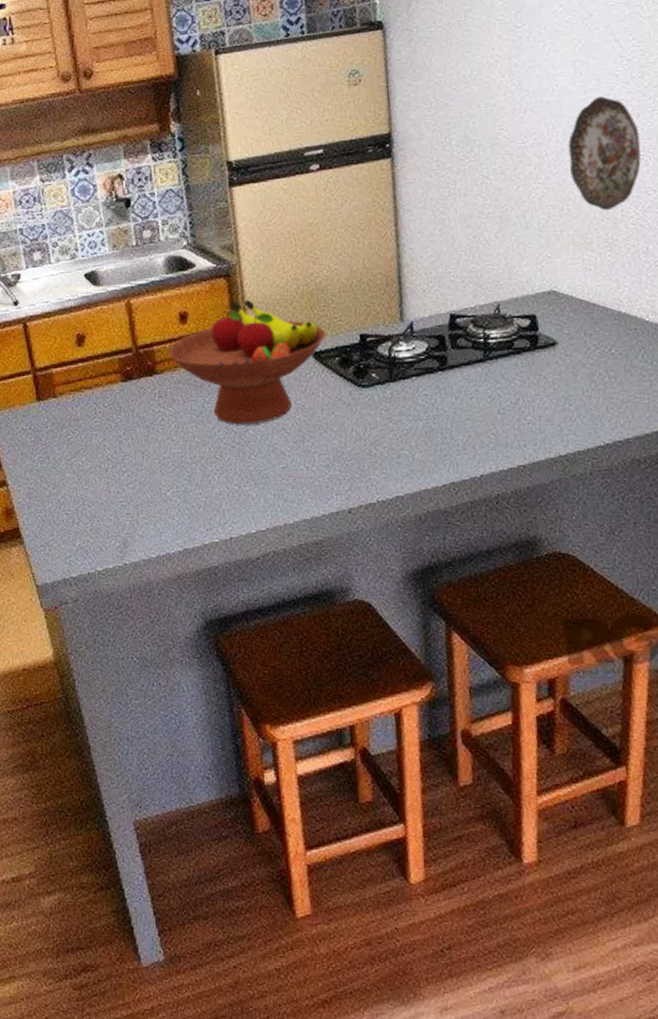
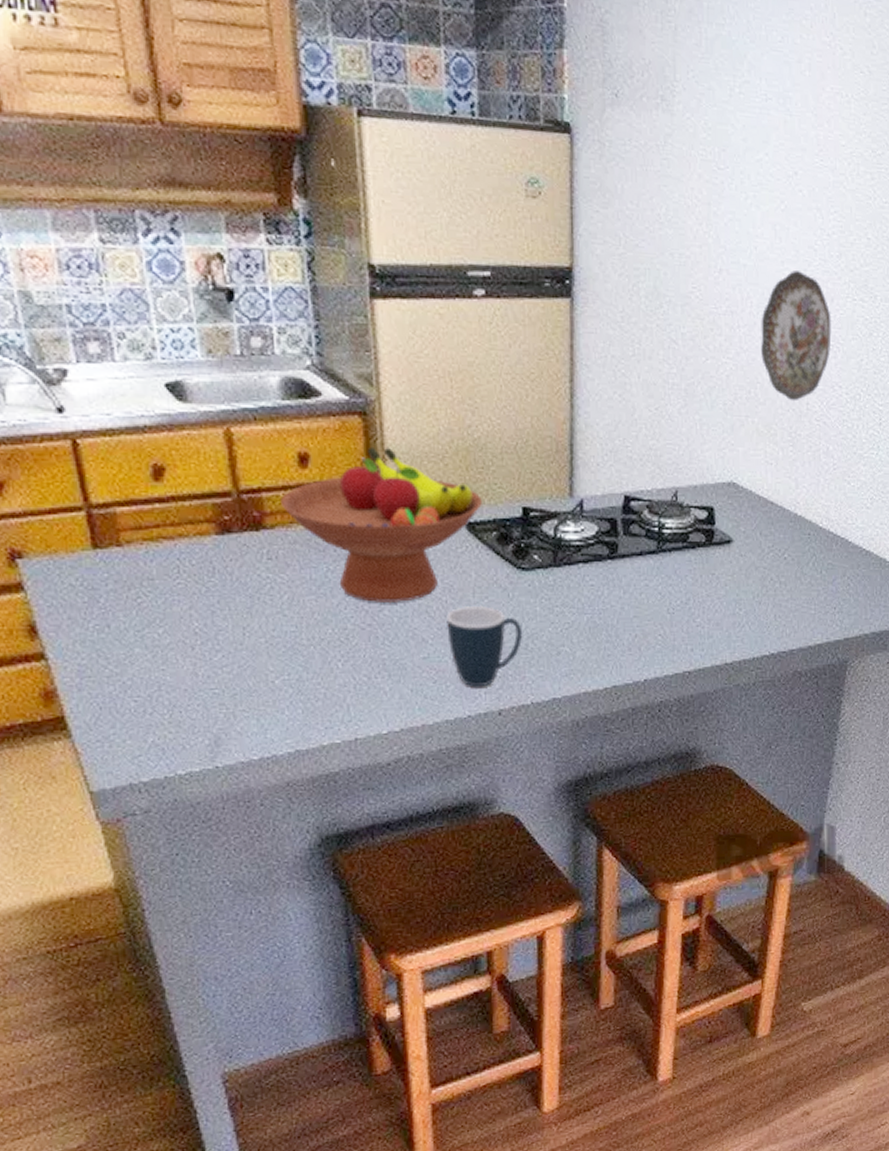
mug: none [300,420,367,490] -> present [446,605,523,687]

